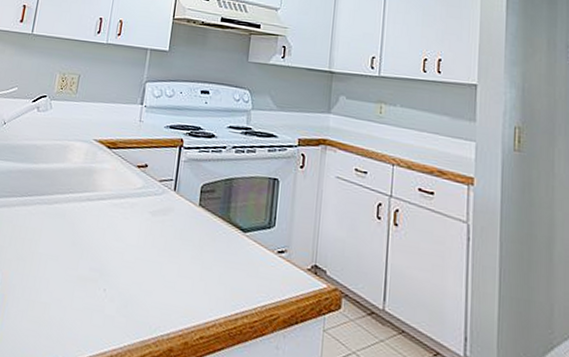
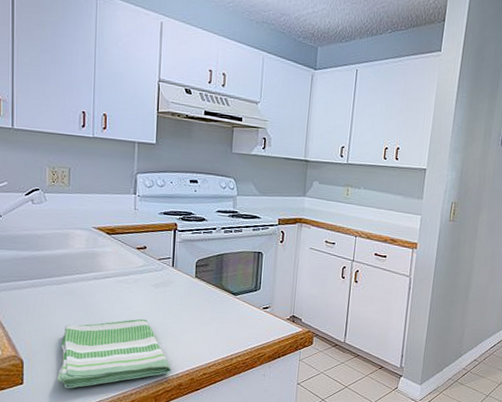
dish towel: none [29,253,162,340] -> present [57,318,171,389]

